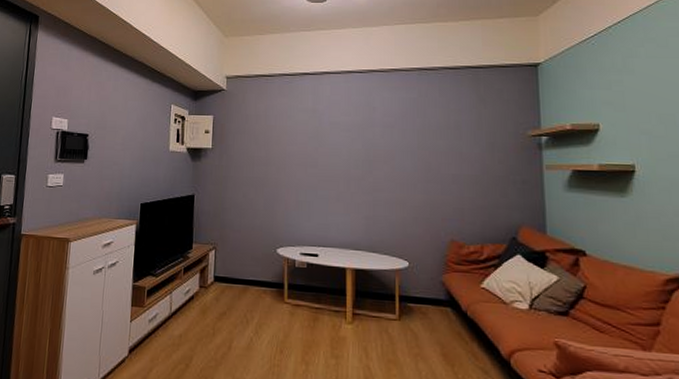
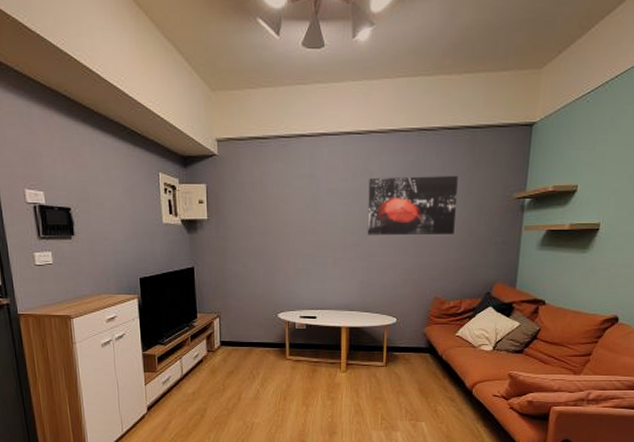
wall art: none [371,111,466,171] -> present [367,175,458,236]

